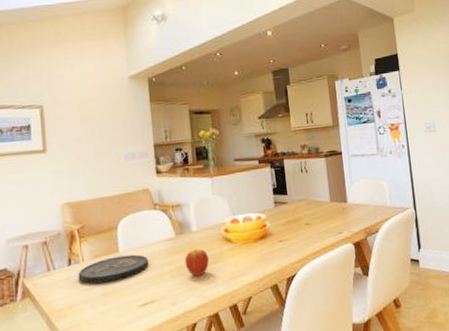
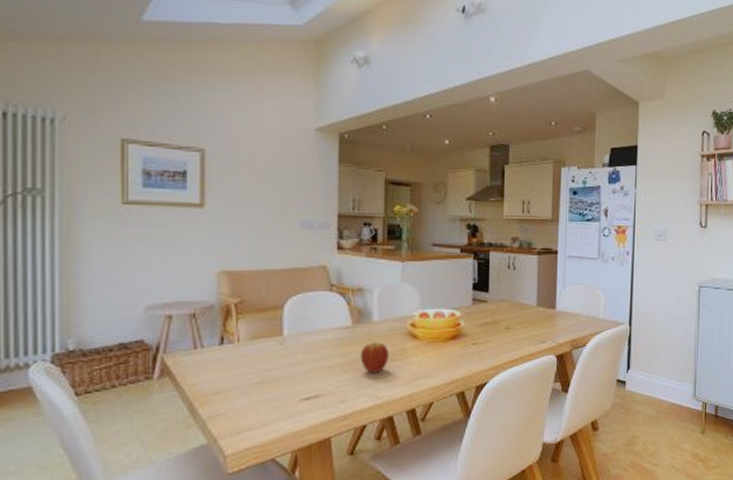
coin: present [78,254,150,284] -> none [230,340,318,369]

